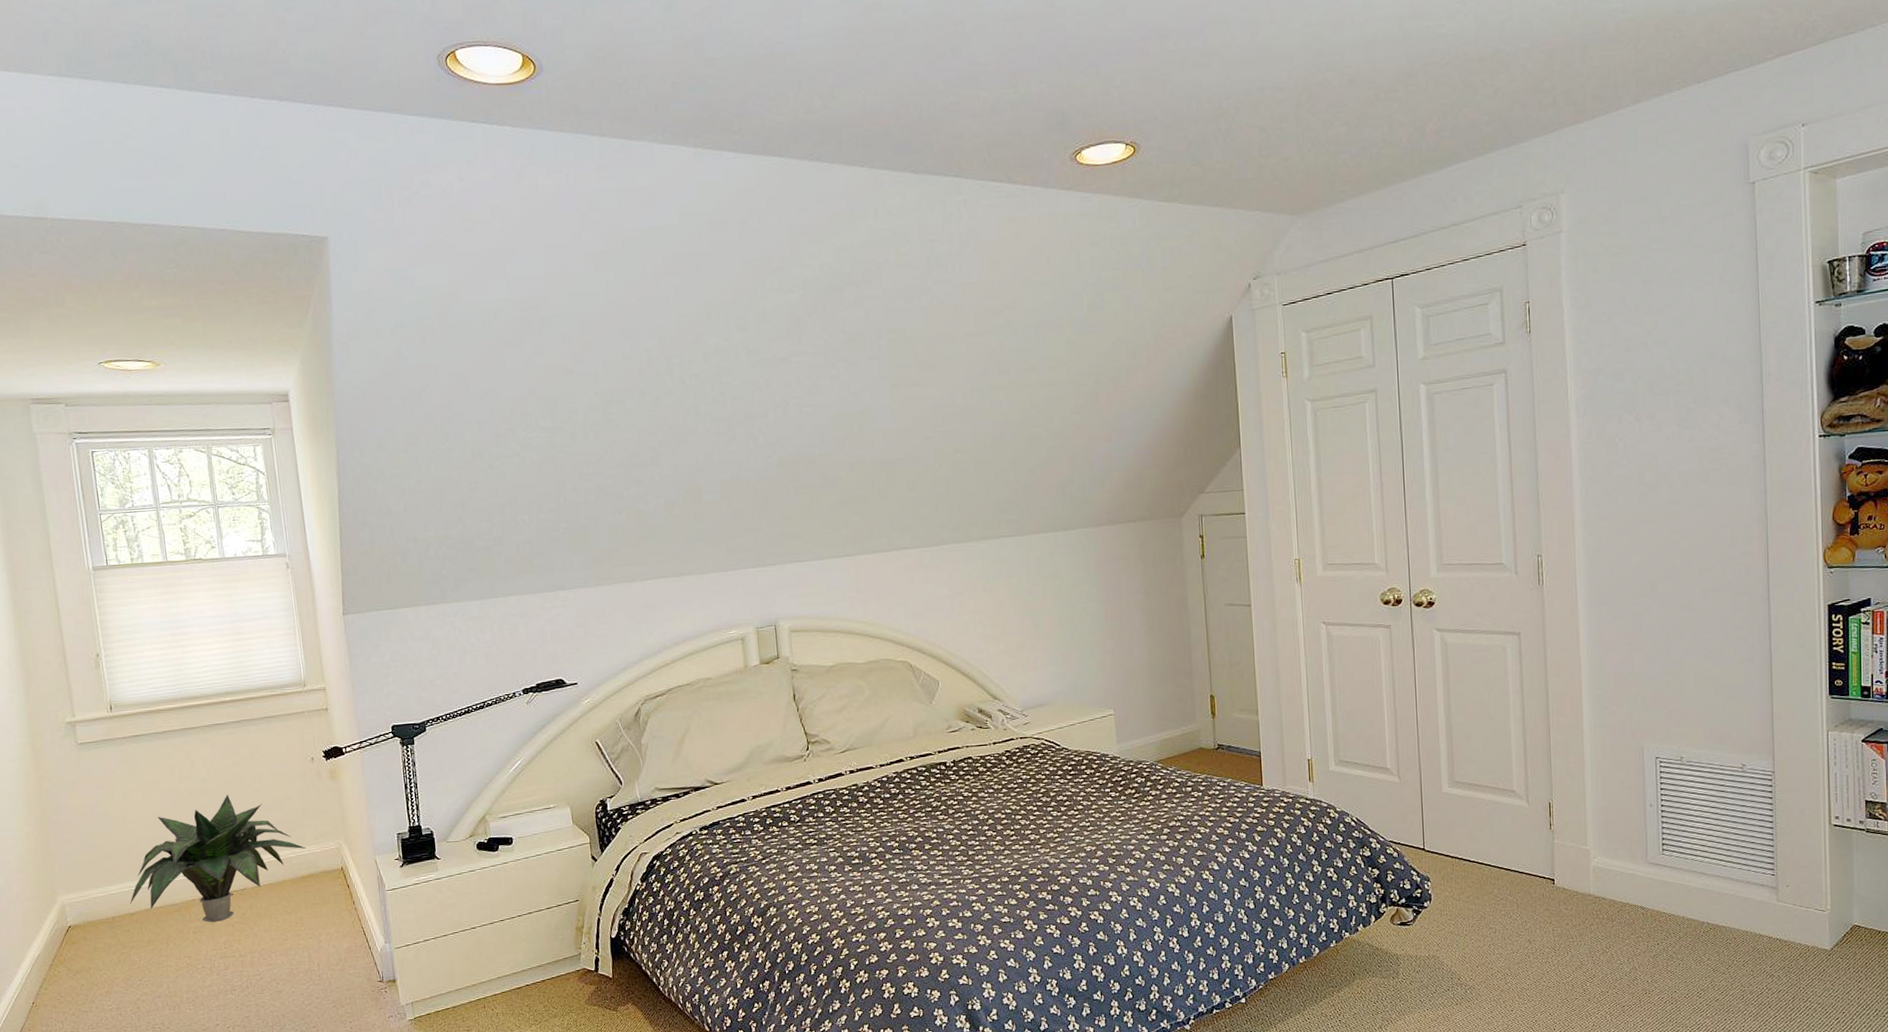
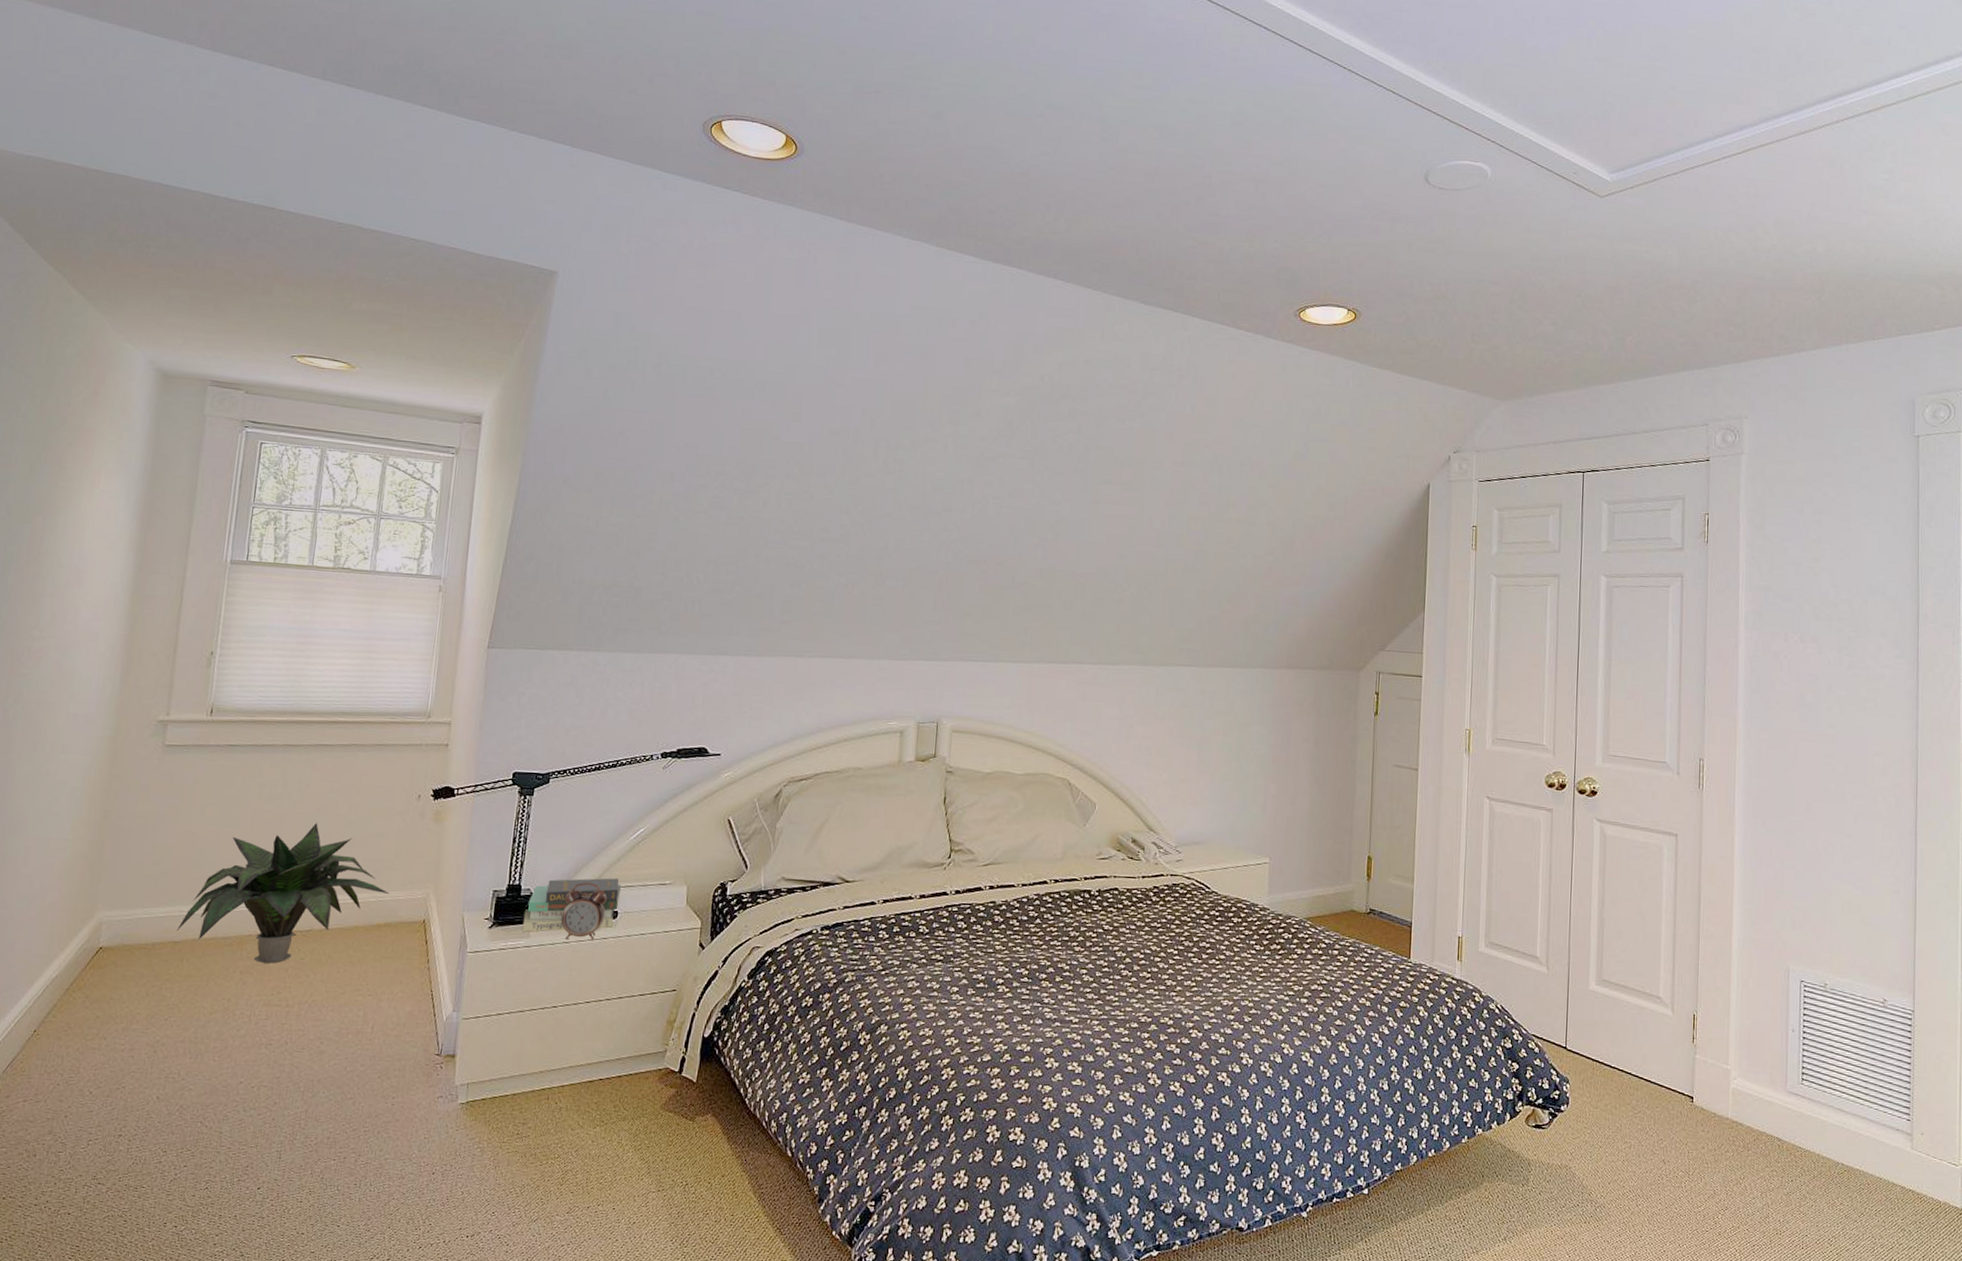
books: none [429,808,512,866] -> present [522,878,622,932]
alarm clock: none [462,815,502,868] -> present [561,882,608,940]

